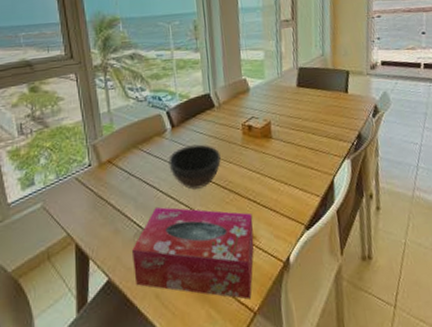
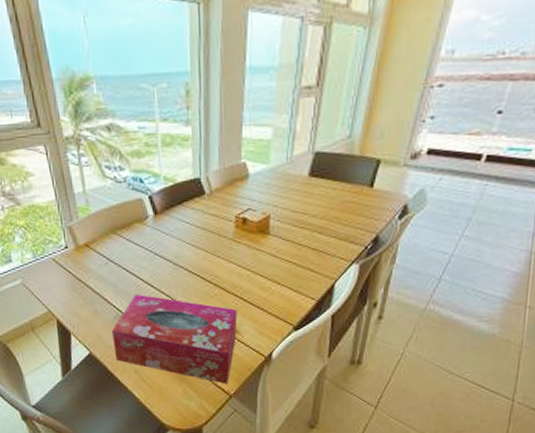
bowl: present [168,144,221,190] -> none [150,235,208,280]

